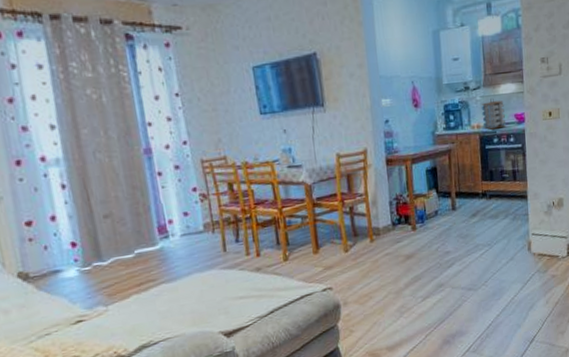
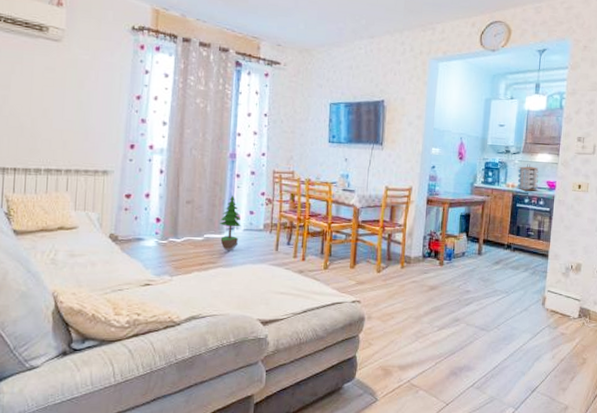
potted tree: none [150,198,177,265] -> present [220,195,241,253]

